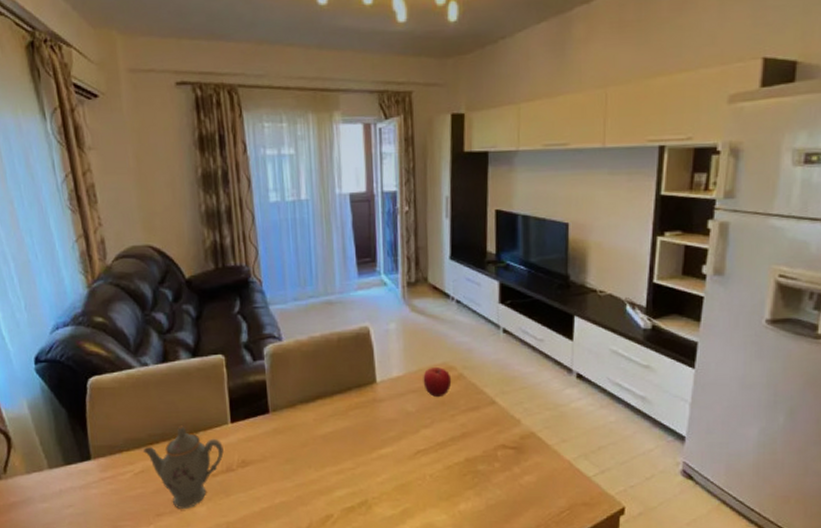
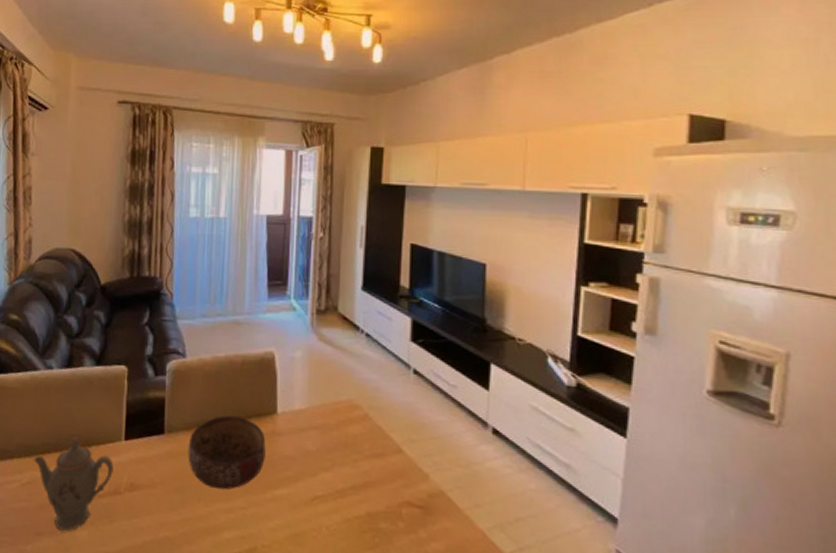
bowl: none [293,389,369,456] -> present [187,415,266,490]
fruit: present [423,367,452,397] -> none [326,403,356,437]

